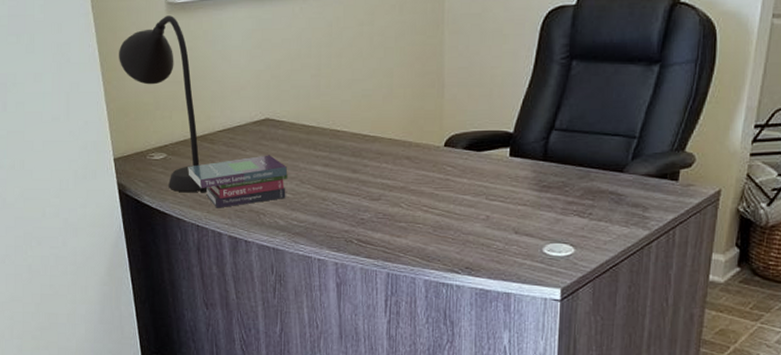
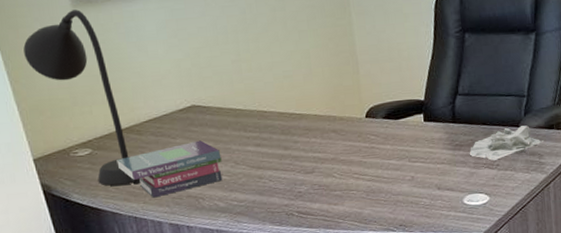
tissue: none [557,171,652,208] -> present [469,125,544,160]

